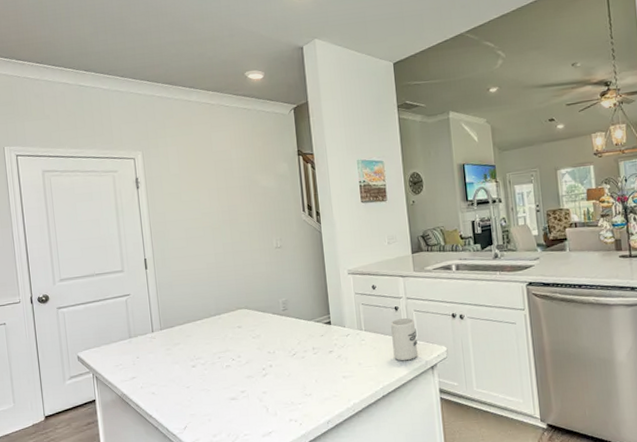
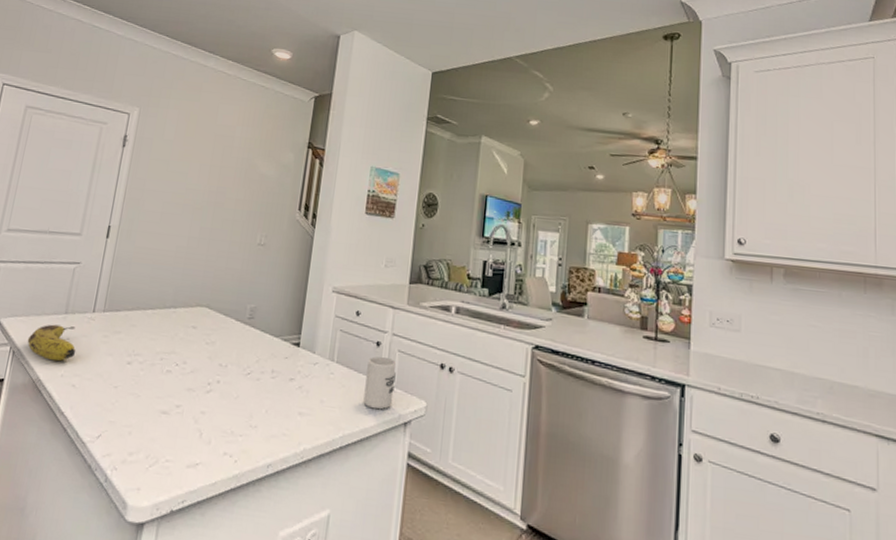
fruit: none [104,347,148,378] -> present [27,324,76,362]

